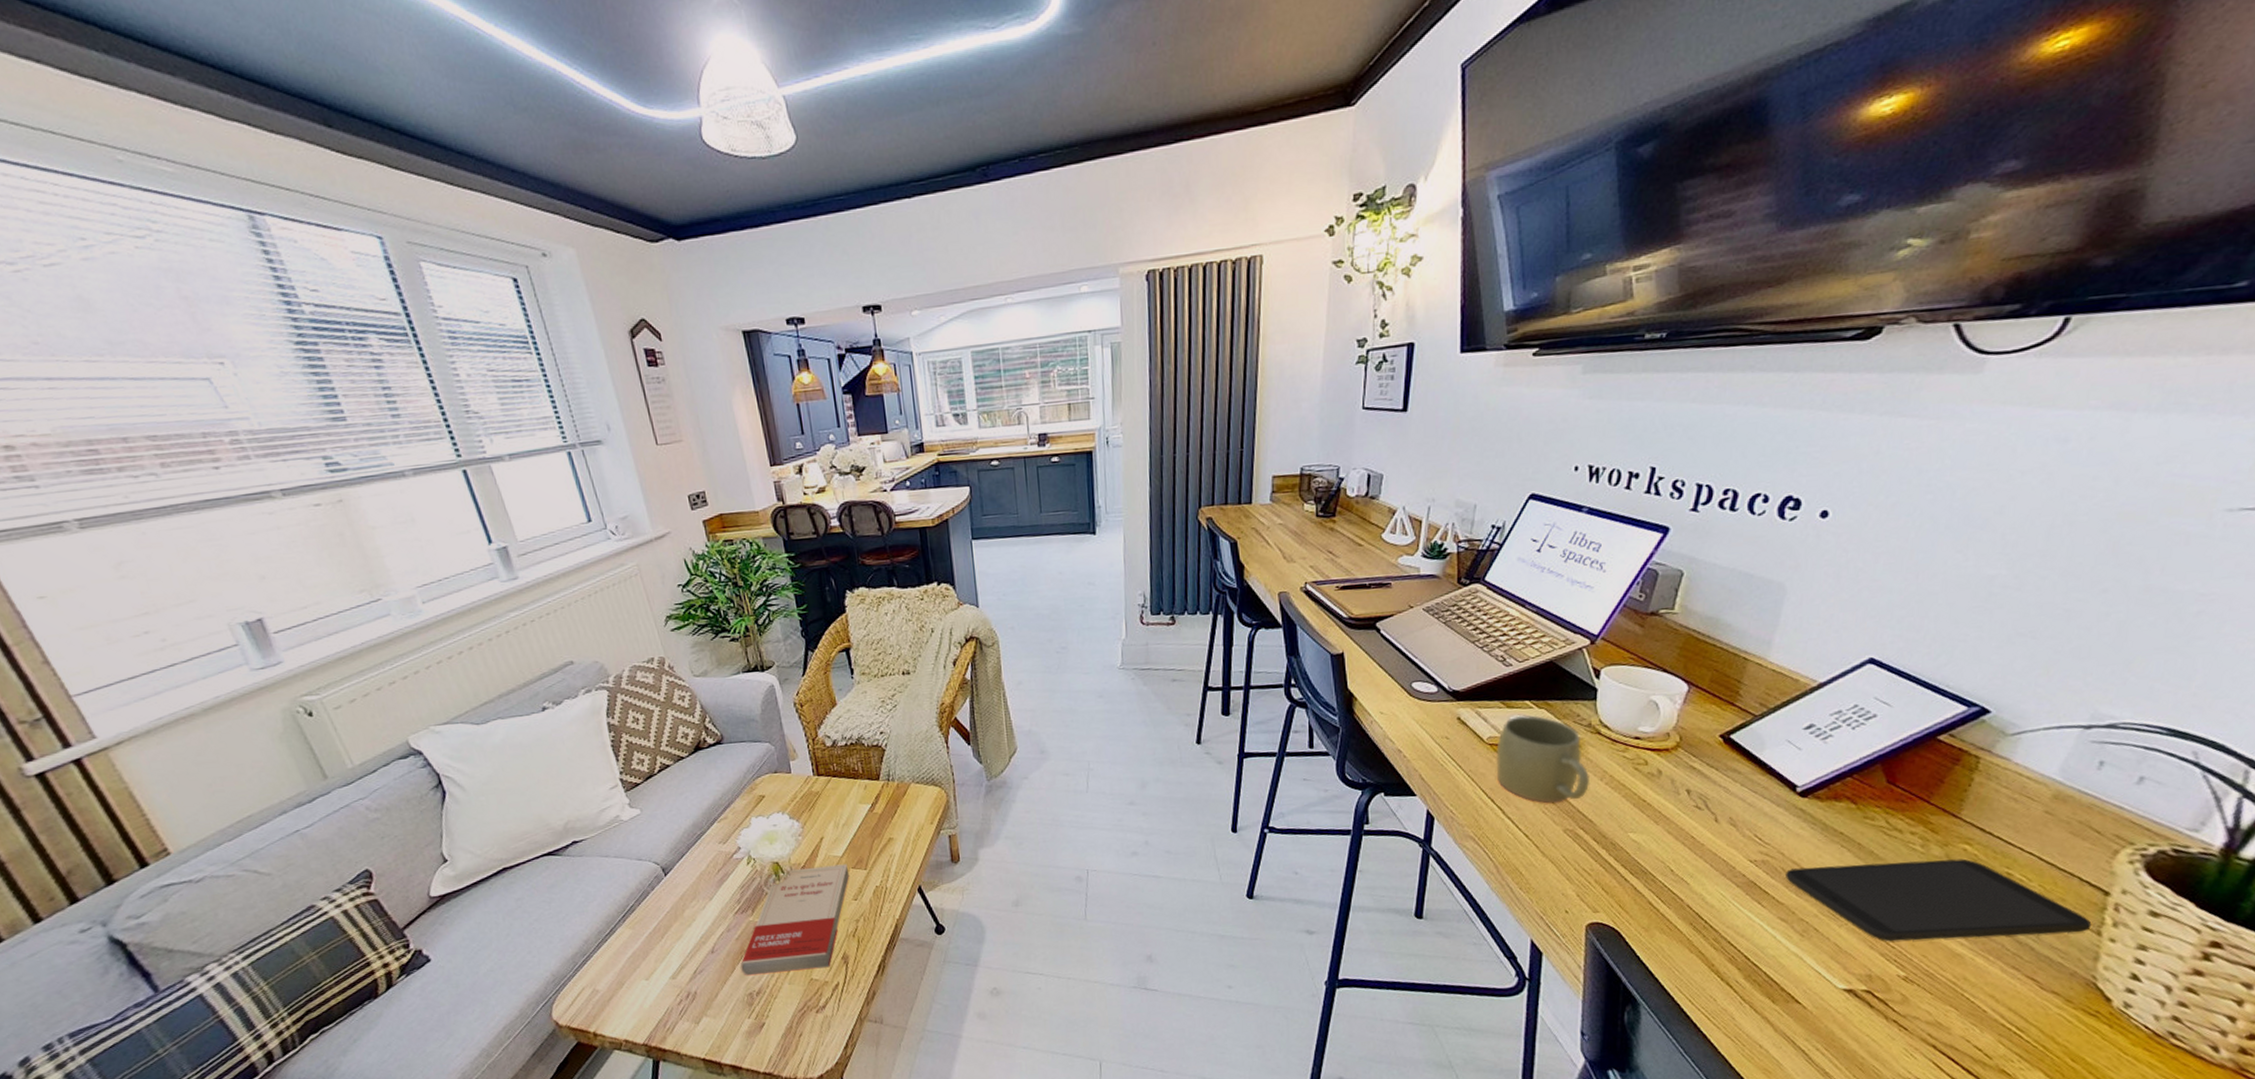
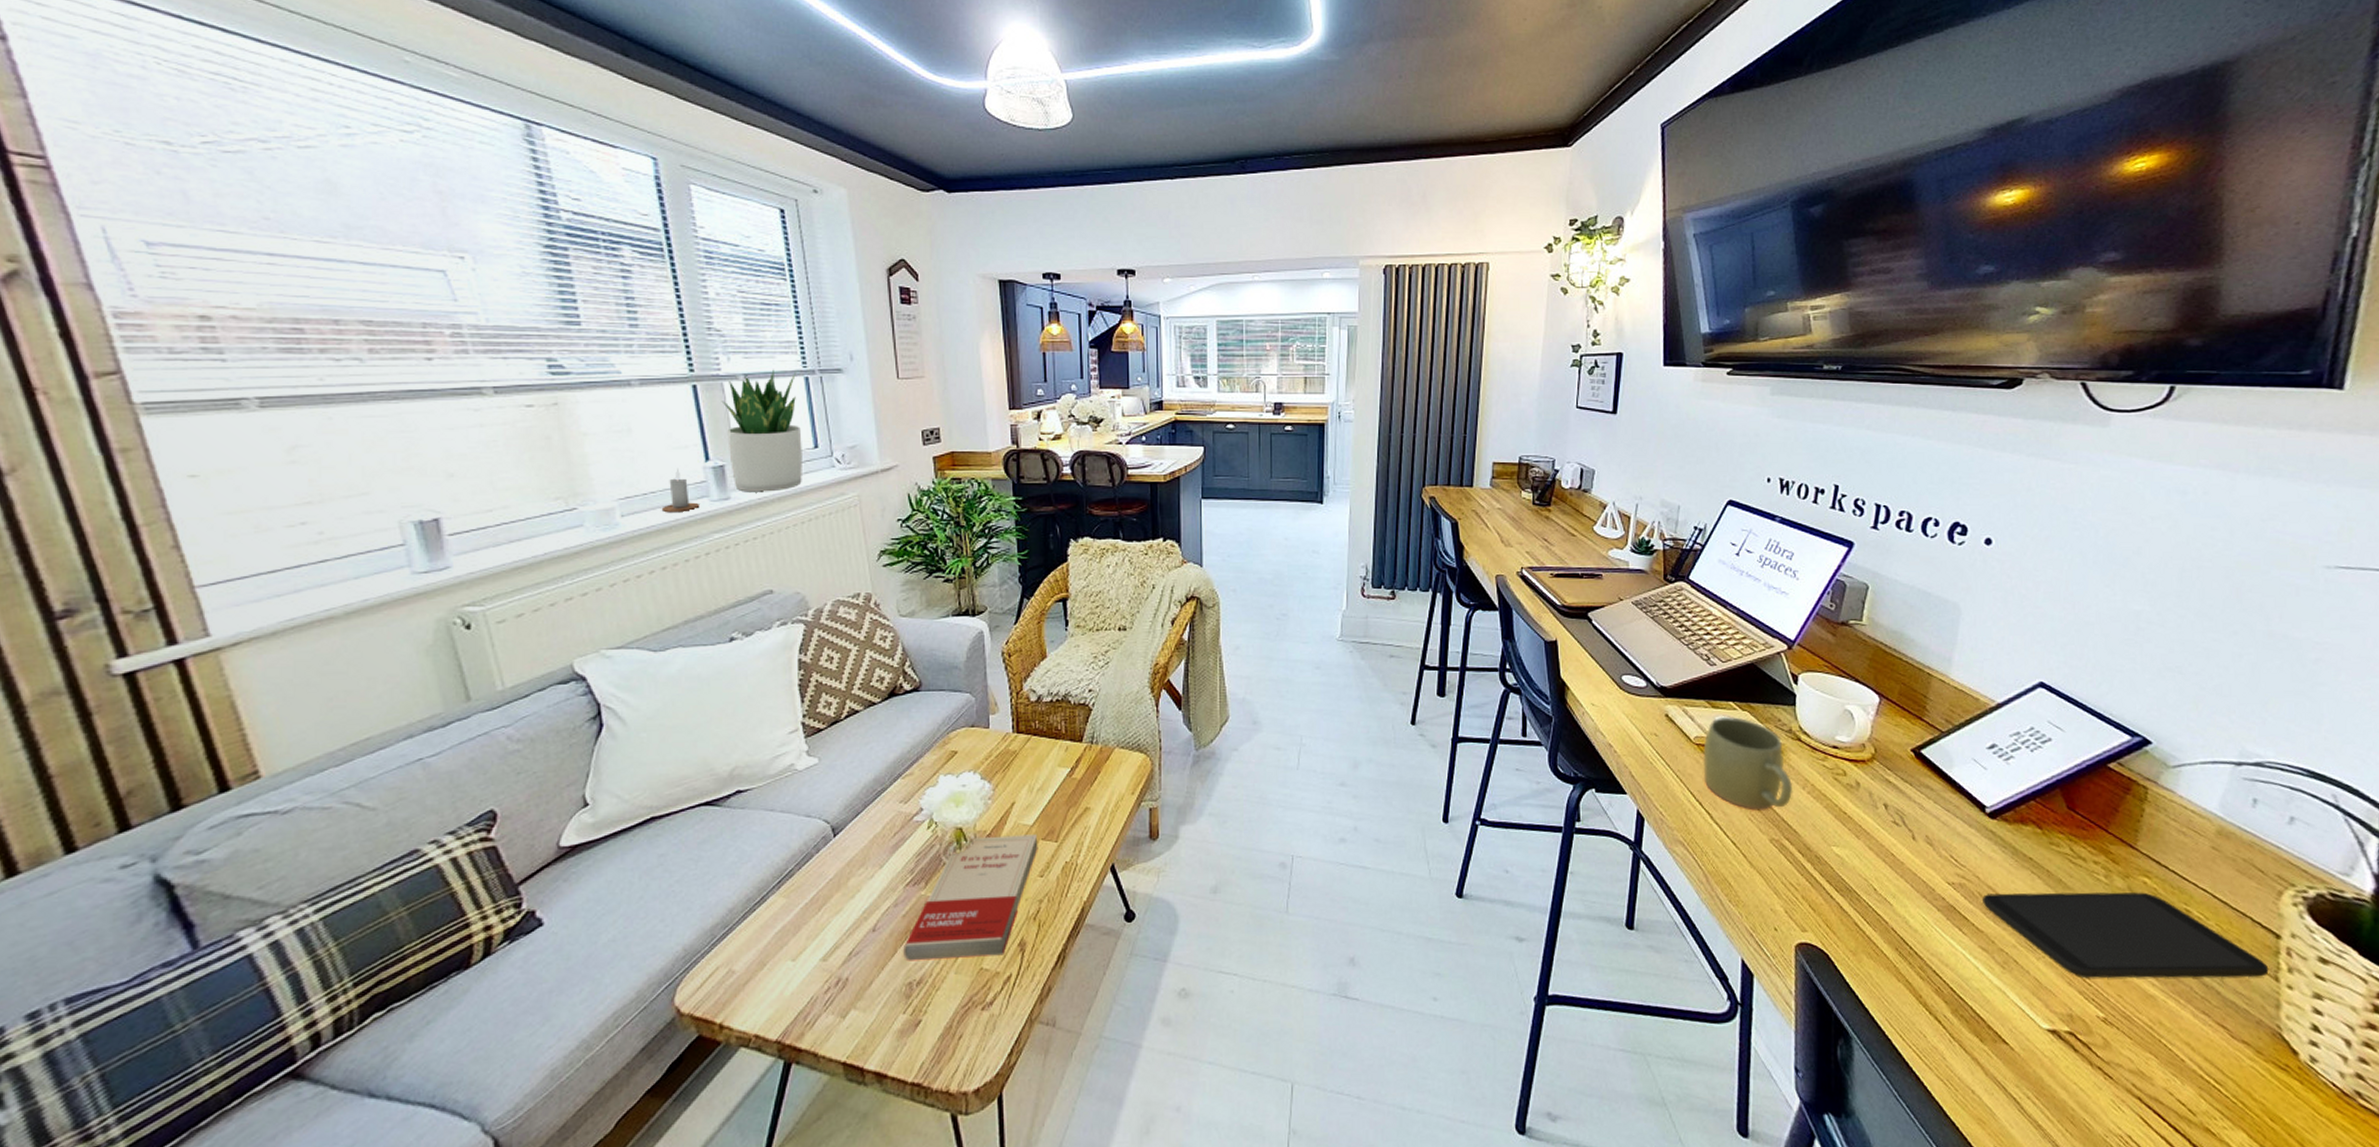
candle: none [457,552,491,596] -> present [661,467,699,513]
planter: none [492,446,582,571] -> present [721,369,802,492]

